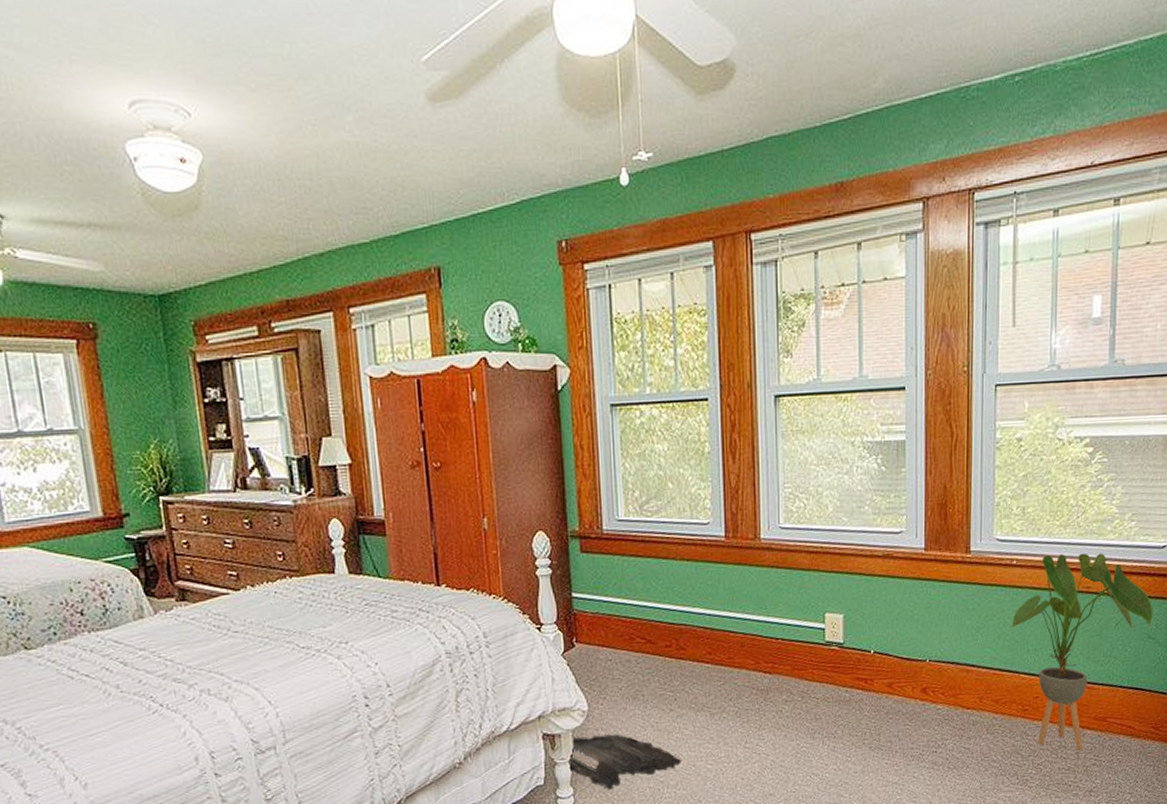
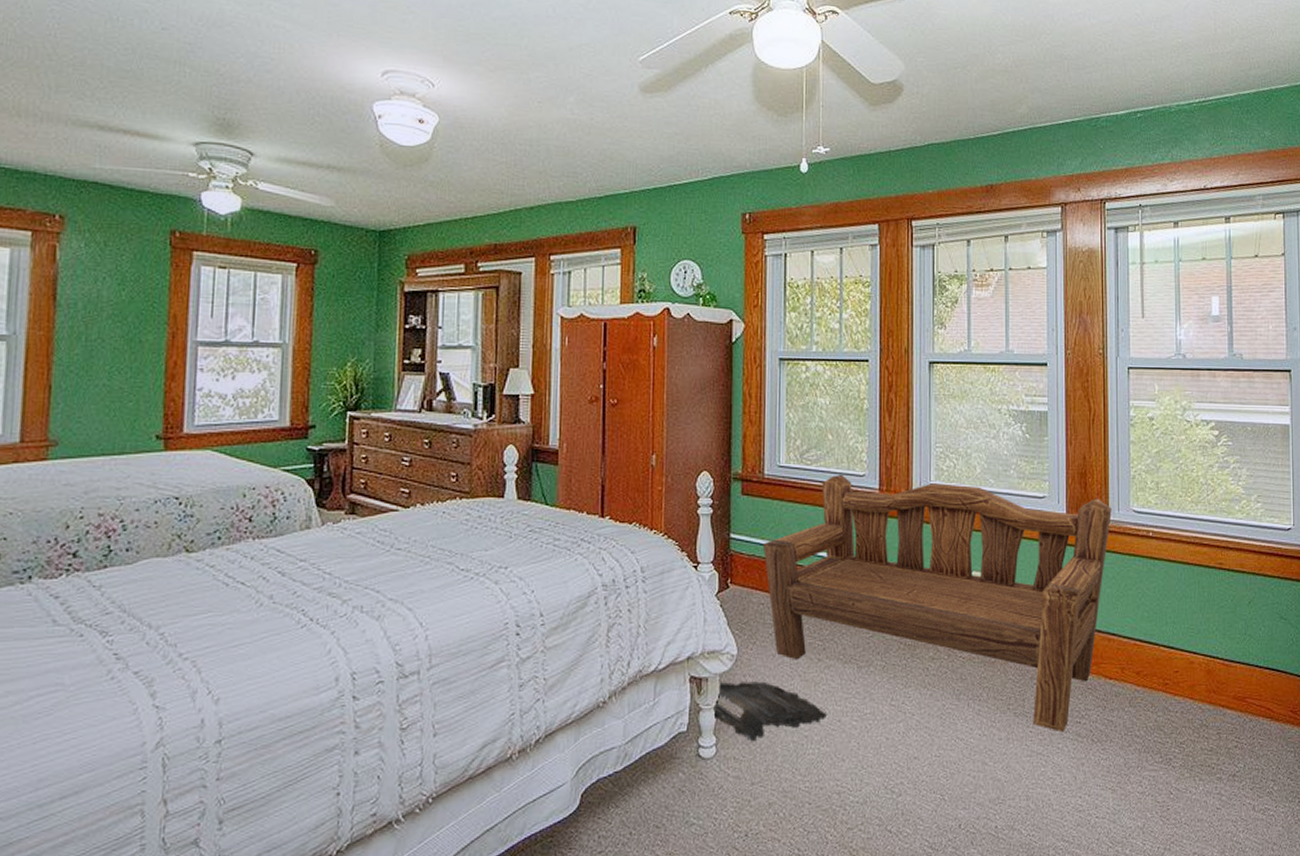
bench: none [606,523,973,763] -> present [762,474,1112,733]
house plant: present [1010,553,1153,752] -> none [1148,530,1283,732]

